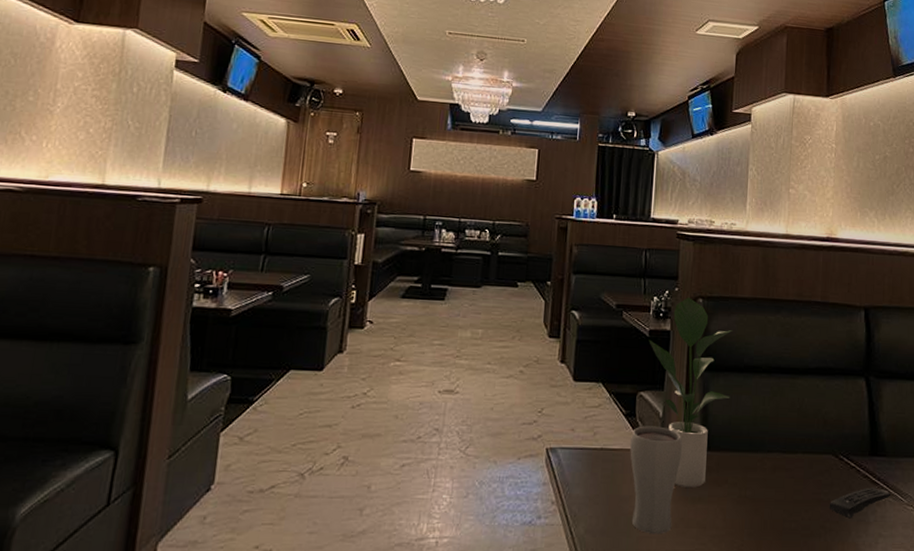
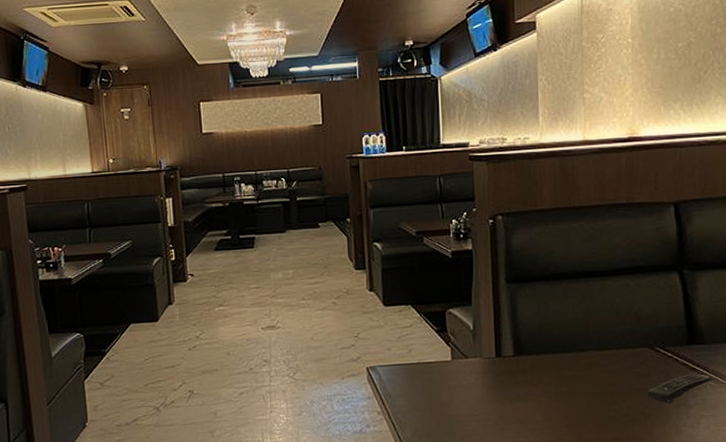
drinking glass: present [630,426,683,535] -> none [444,338,496,432]
potted plant: present [649,297,733,488] -> none [452,216,539,390]

